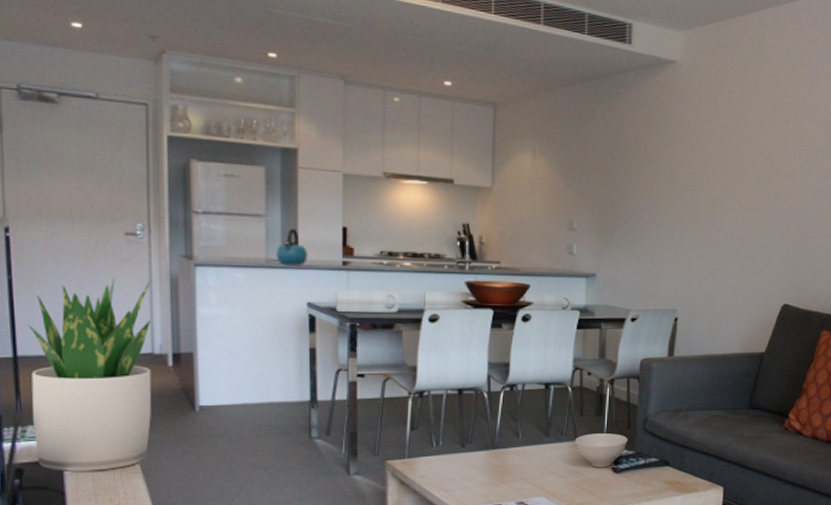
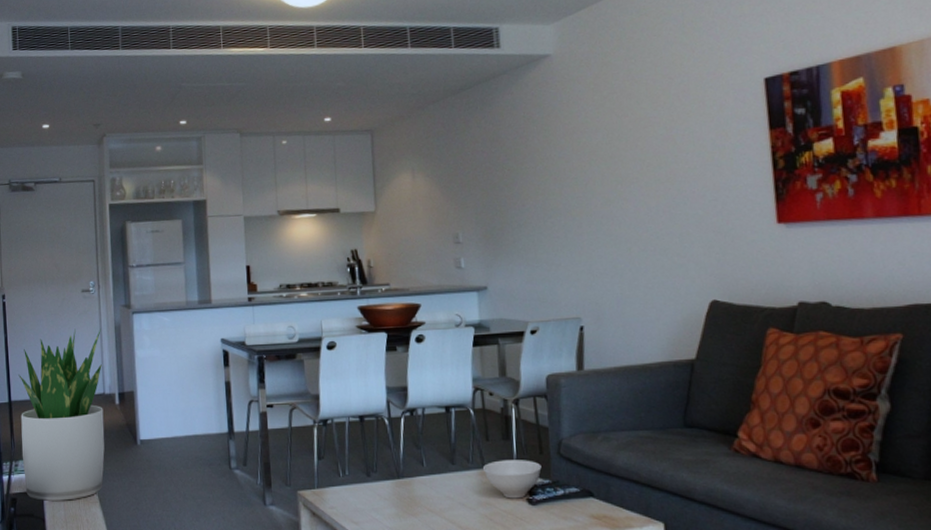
kettle: present [276,228,308,265] -> none [193,272,219,305]

